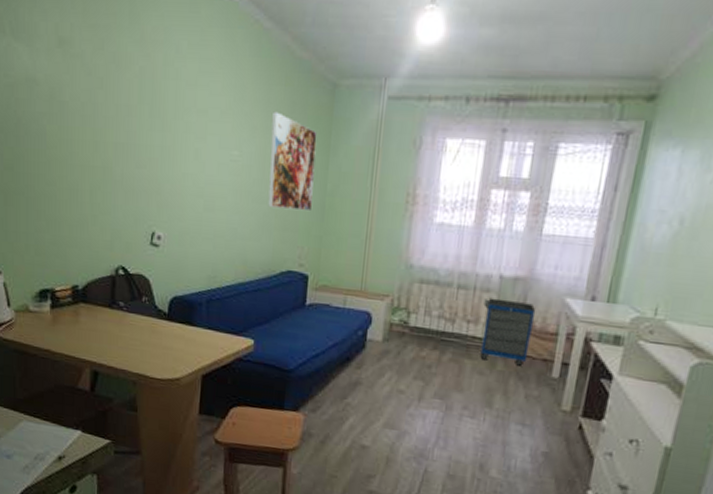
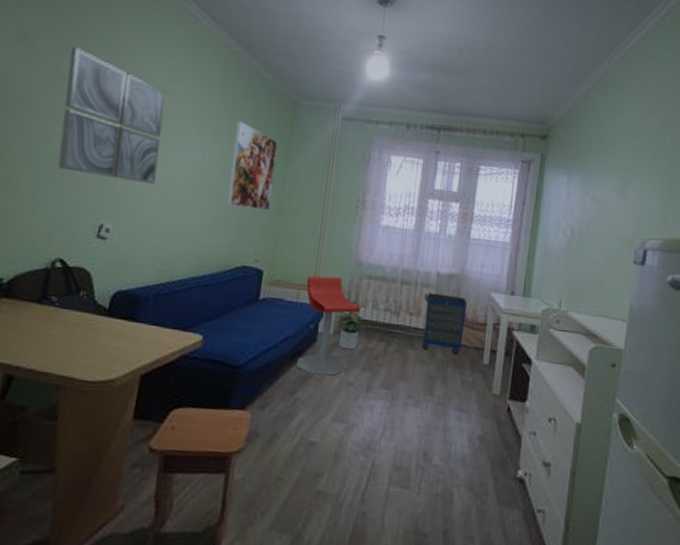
wall art: none [105,46,199,189] -> present [57,47,166,185]
stool: none [346,280,413,383] -> present [297,276,361,376]
potted plant: none [385,318,417,358] -> present [336,312,365,350]

